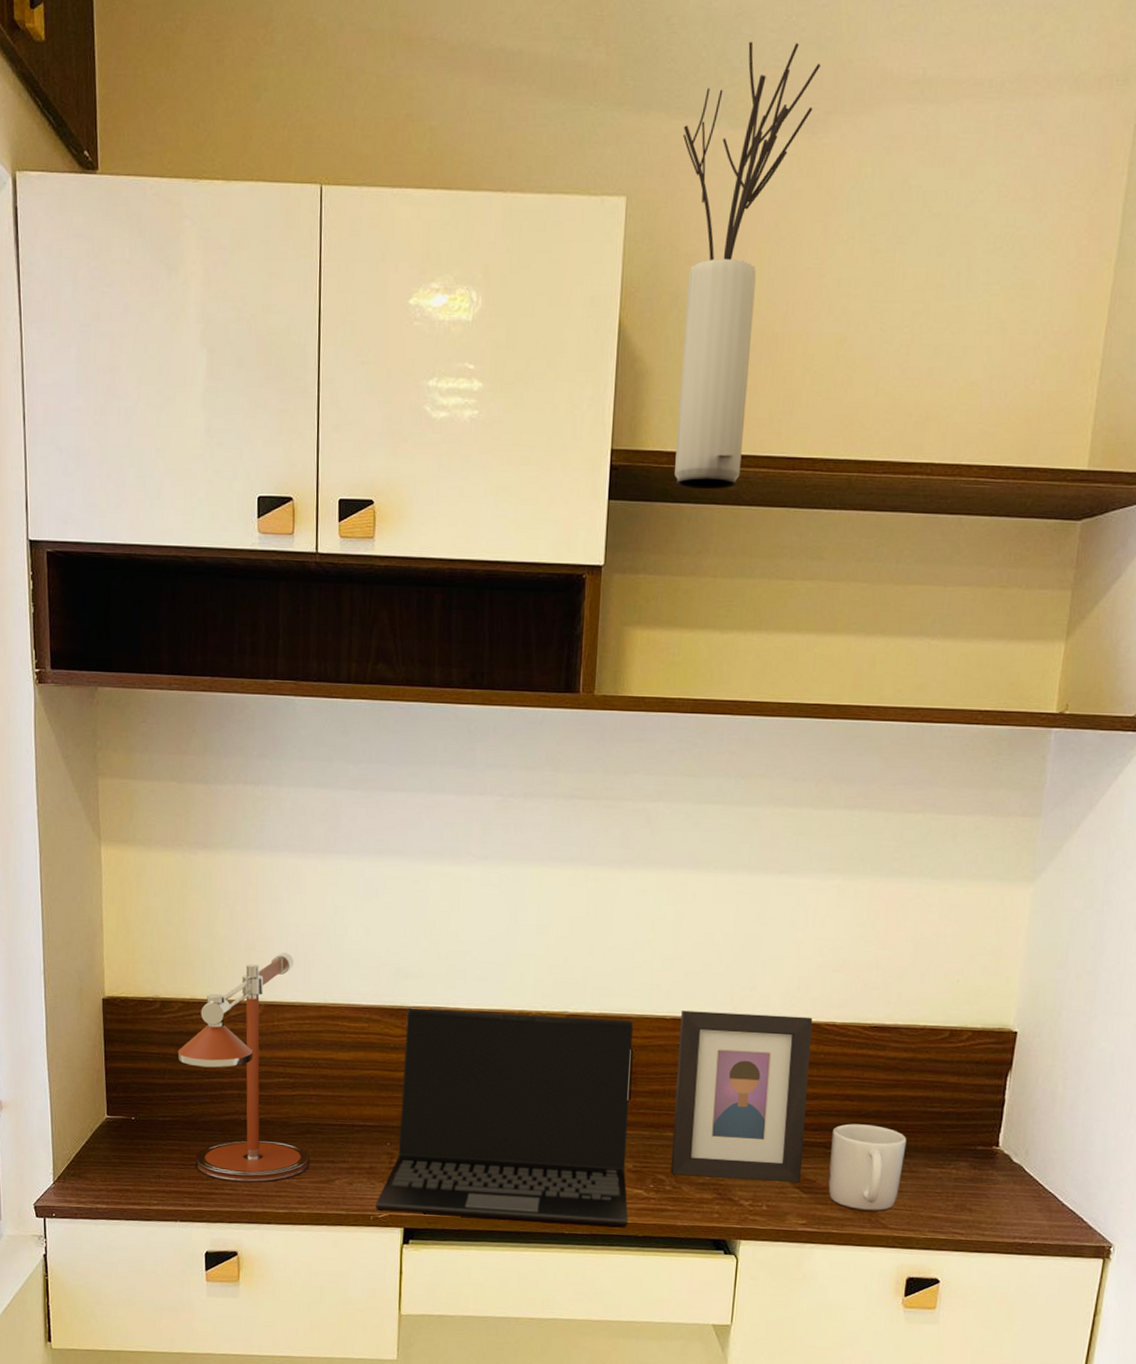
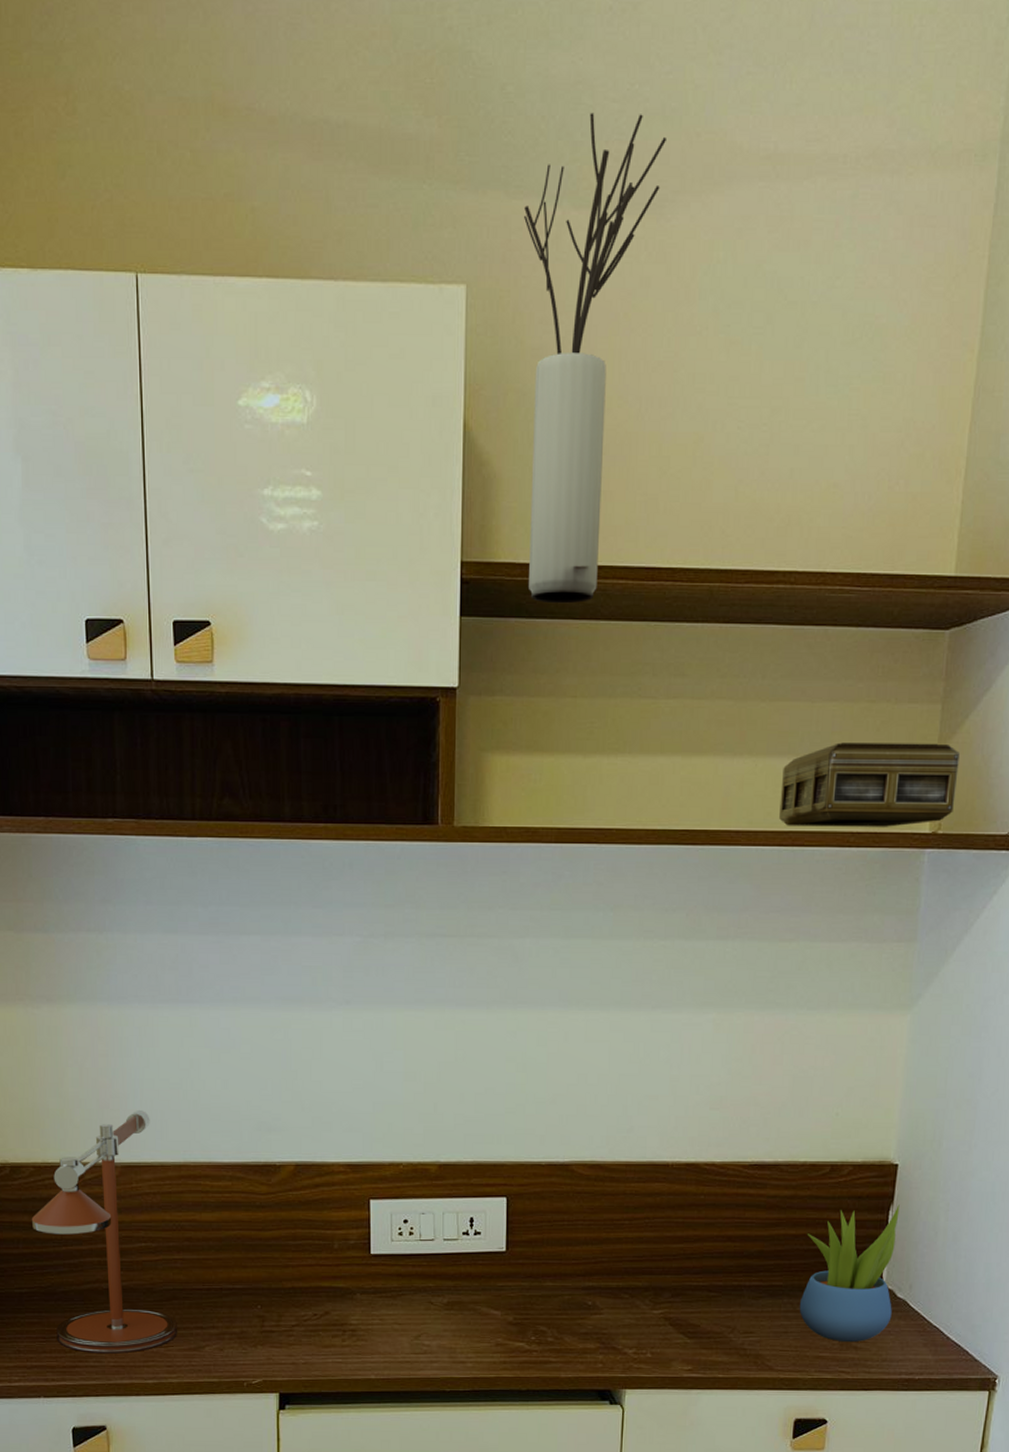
laptop: present [376,1007,634,1228] -> none [249,1163,511,1383]
picture frame: present [670,1010,813,1183] -> none [552,1155,692,1328]
mug: present [828,1123,907,1212] -> none [712,1265,790,1355]
decorative box: none [909,625,1088,707] -> present [779,742,960,827]
succulent plant: none [914,1071,1018,1205] -> present [799,1204,900,1343]

